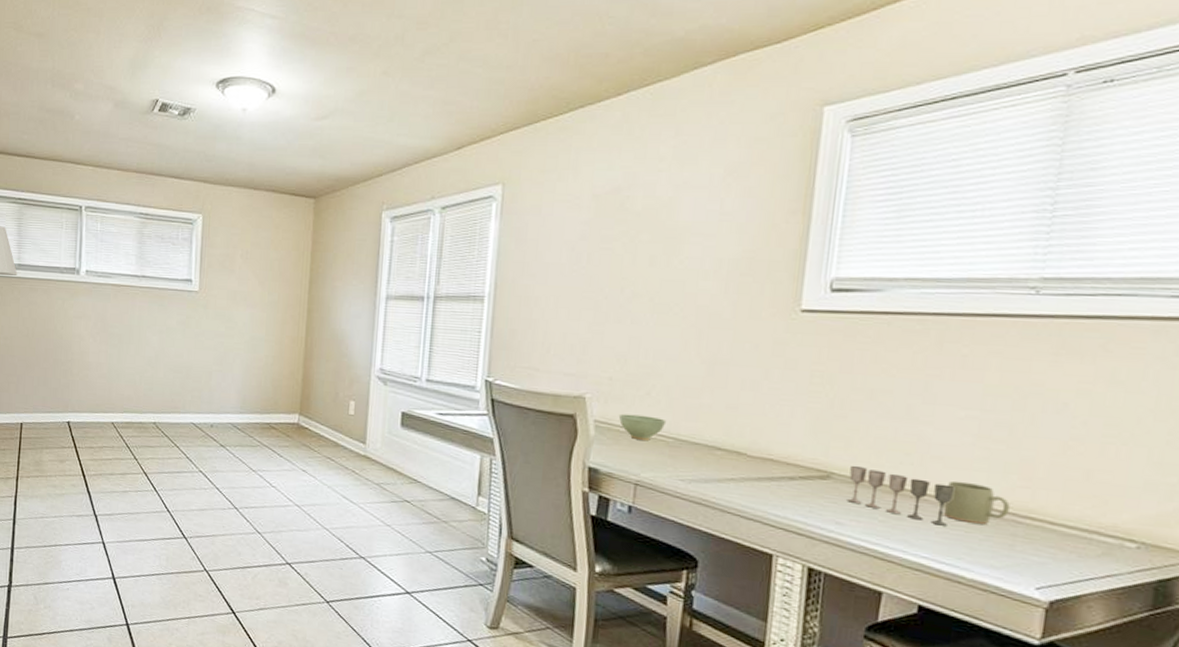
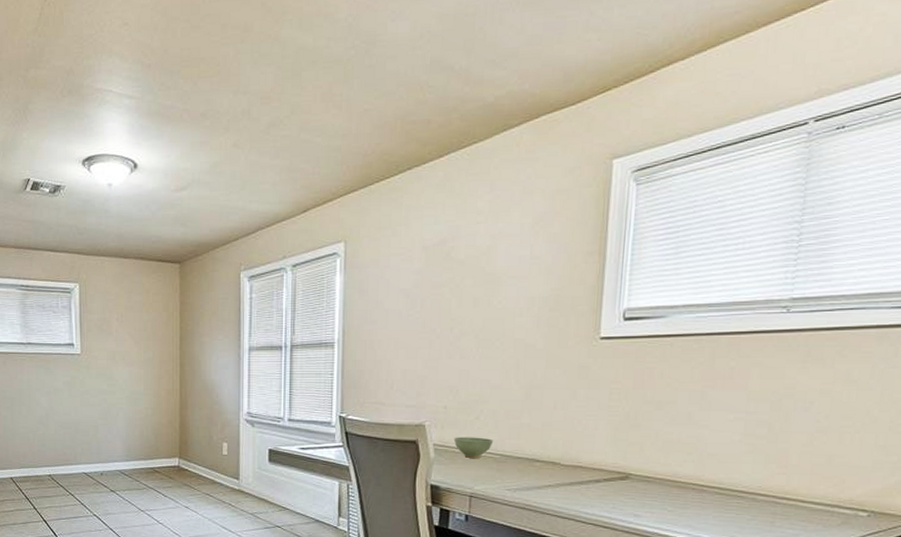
wine glass: present [847,466,955,526] -> none [642,467,728,511]
mug: present [943,480,1010,524] -> none [718,472,770,506]

